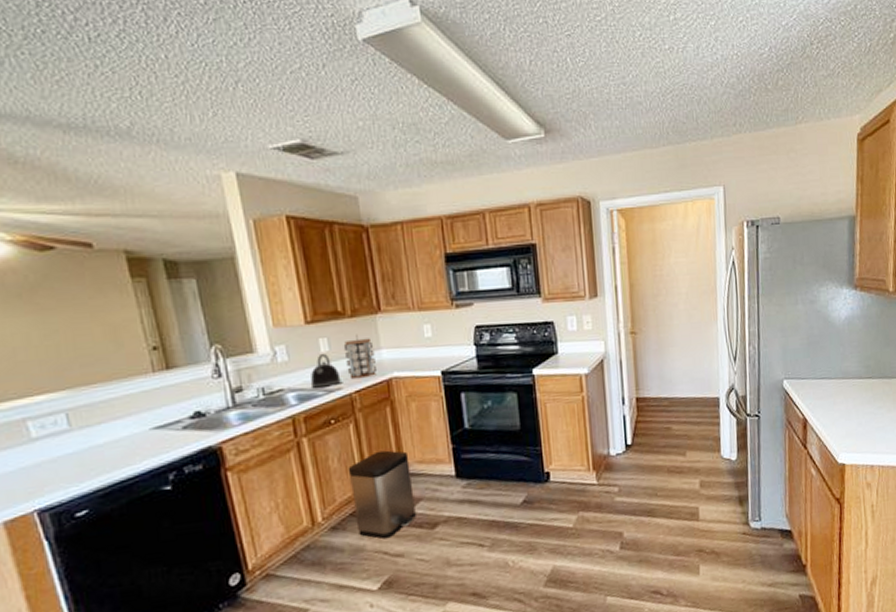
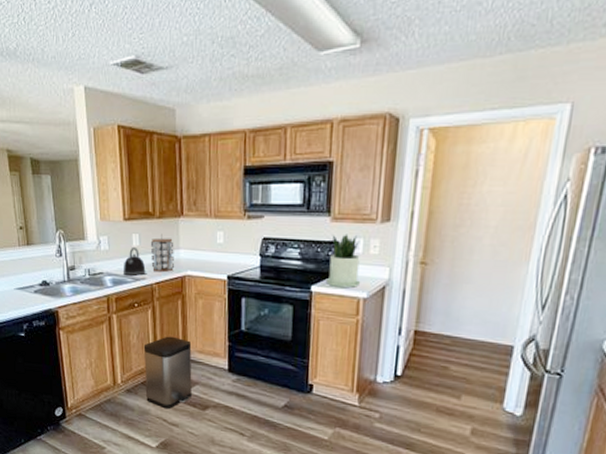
planter: none [545,313,581,368] -> present [325,234,361,289]

